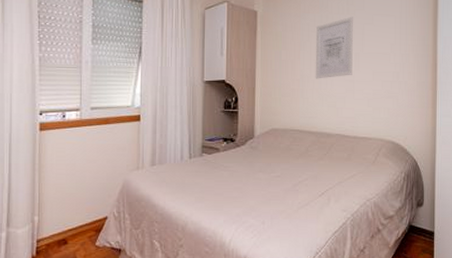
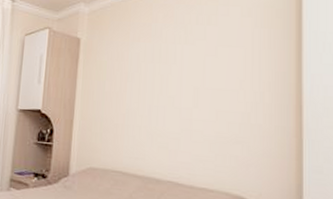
wall art: present [315,16,353,79] -> none [143,46,192,115]

